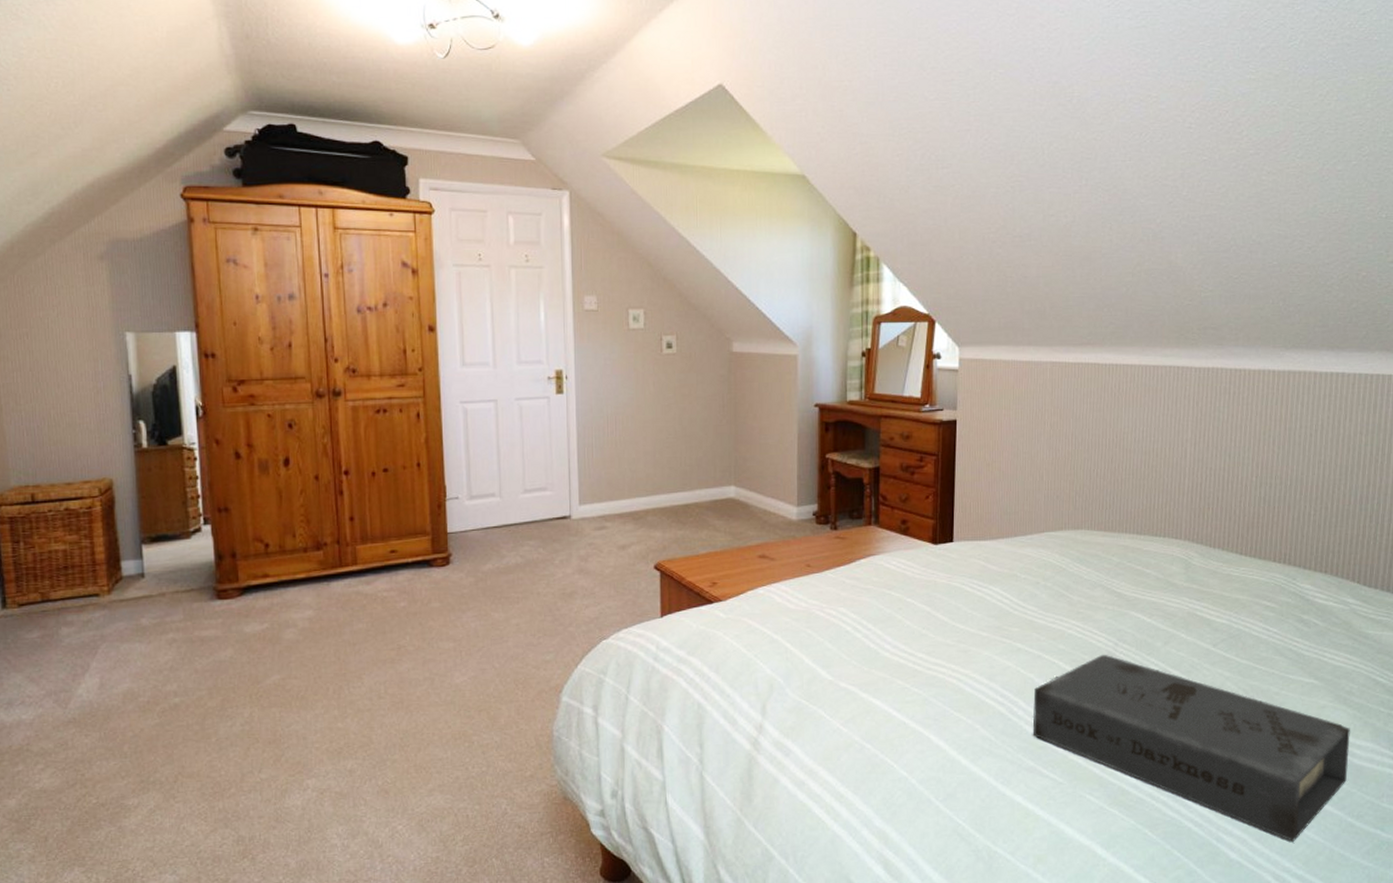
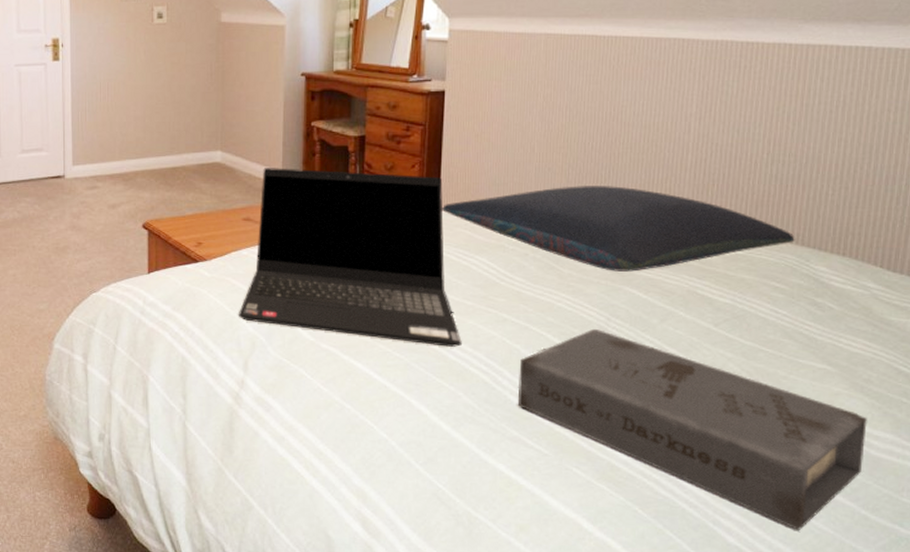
laptop computer: none [755,502,978,679] -> present [238,168,462,347]
pillow: none [956,512,1283,597] -> present [442,186,795,272]

